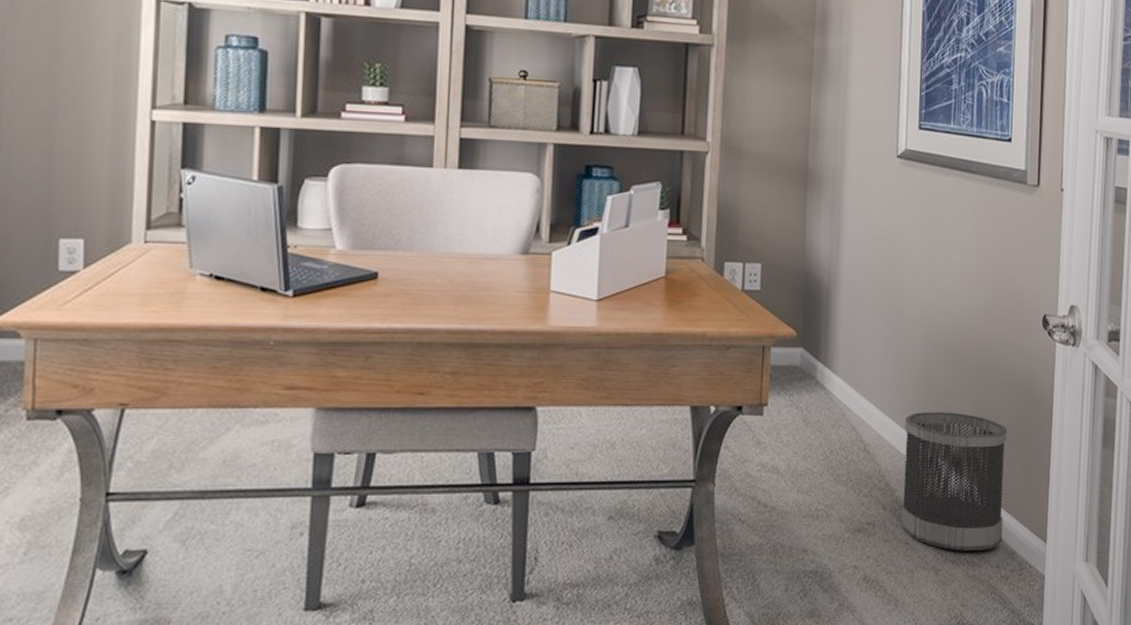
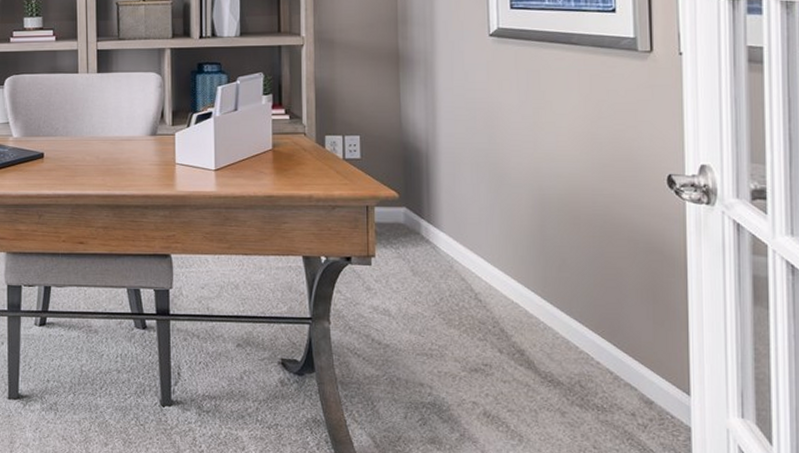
wastebasket: present [900,412,1007,551] -> none [517,266,636,398]

